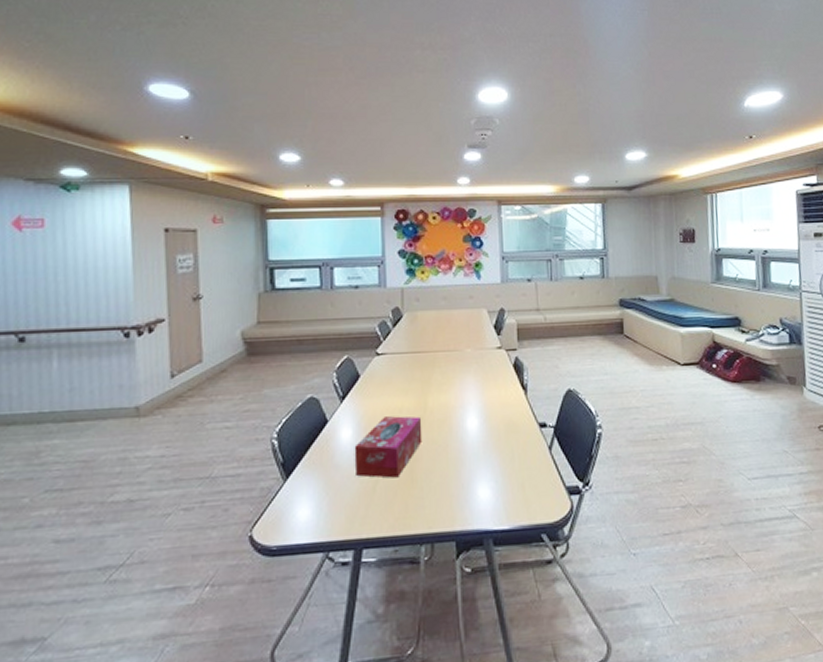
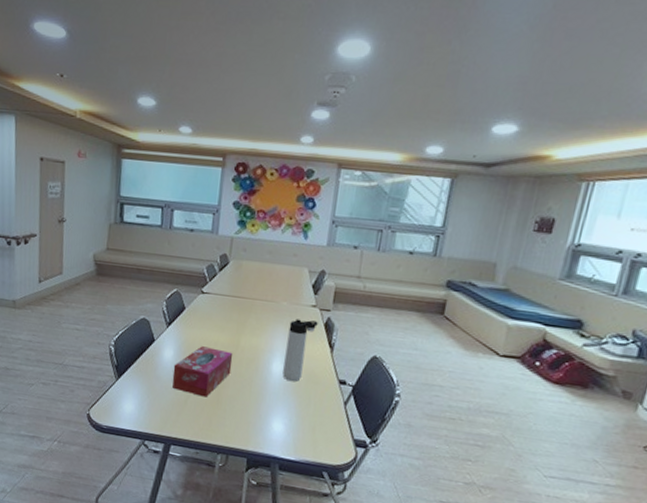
thermos bottle: none [477,364,507,437] -> present [282,319,318,382]

